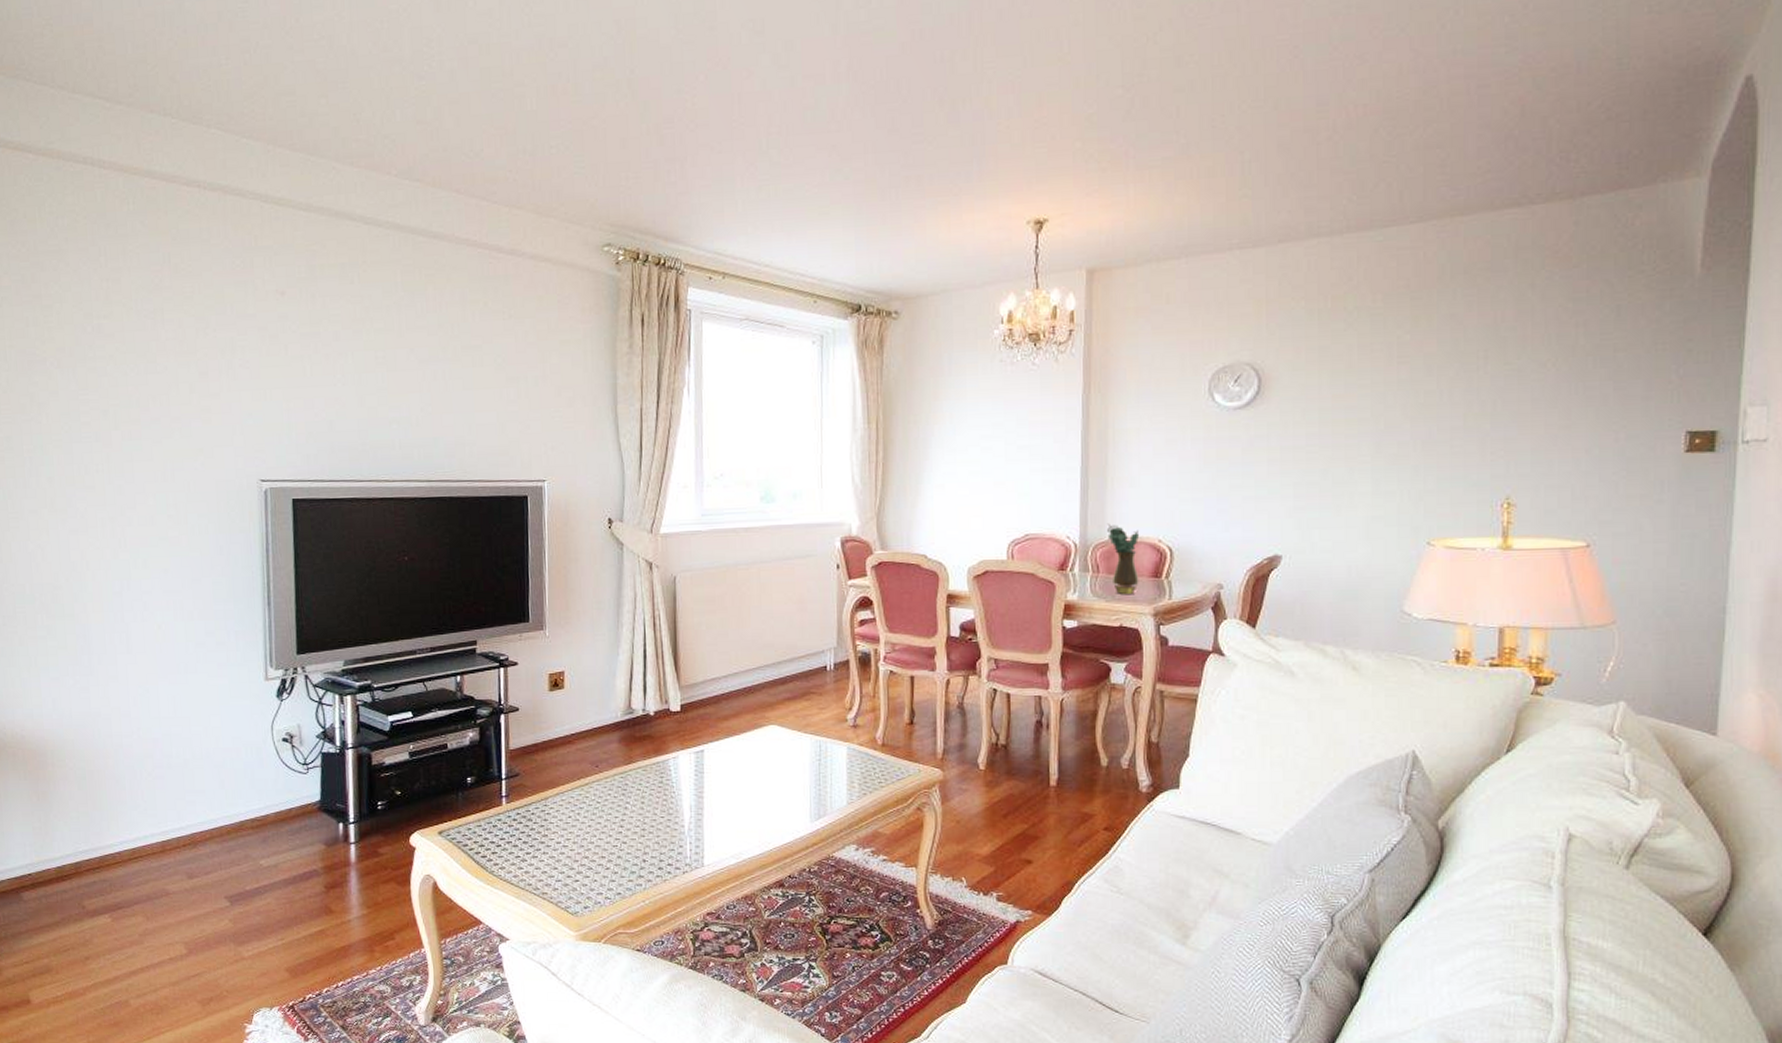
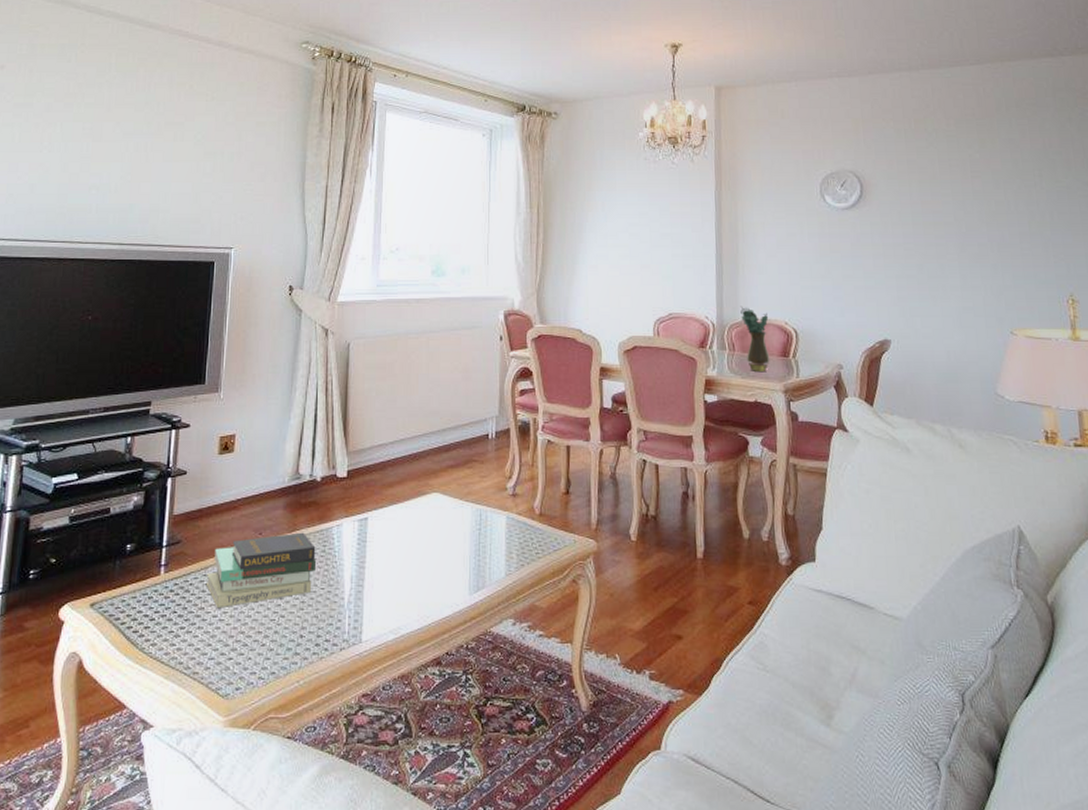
books: none [547,764,655,836] -> present [205,532,317,609]

